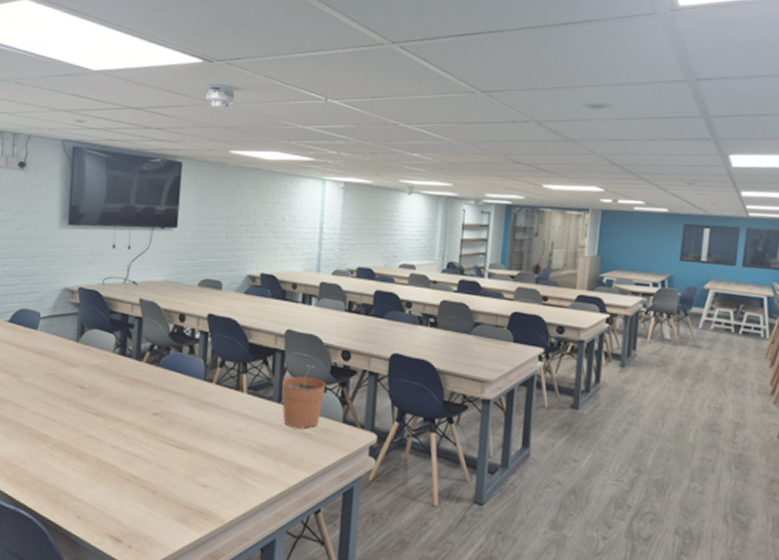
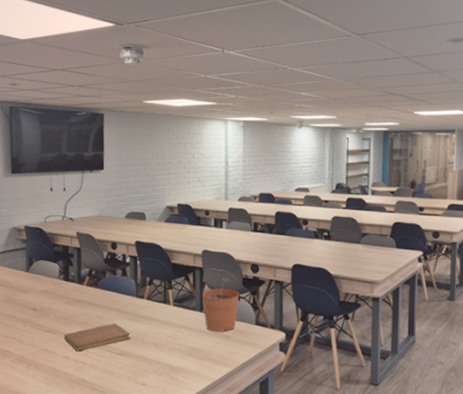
notebook: none [114,409,194,442] -> present [64,323,131,352]

